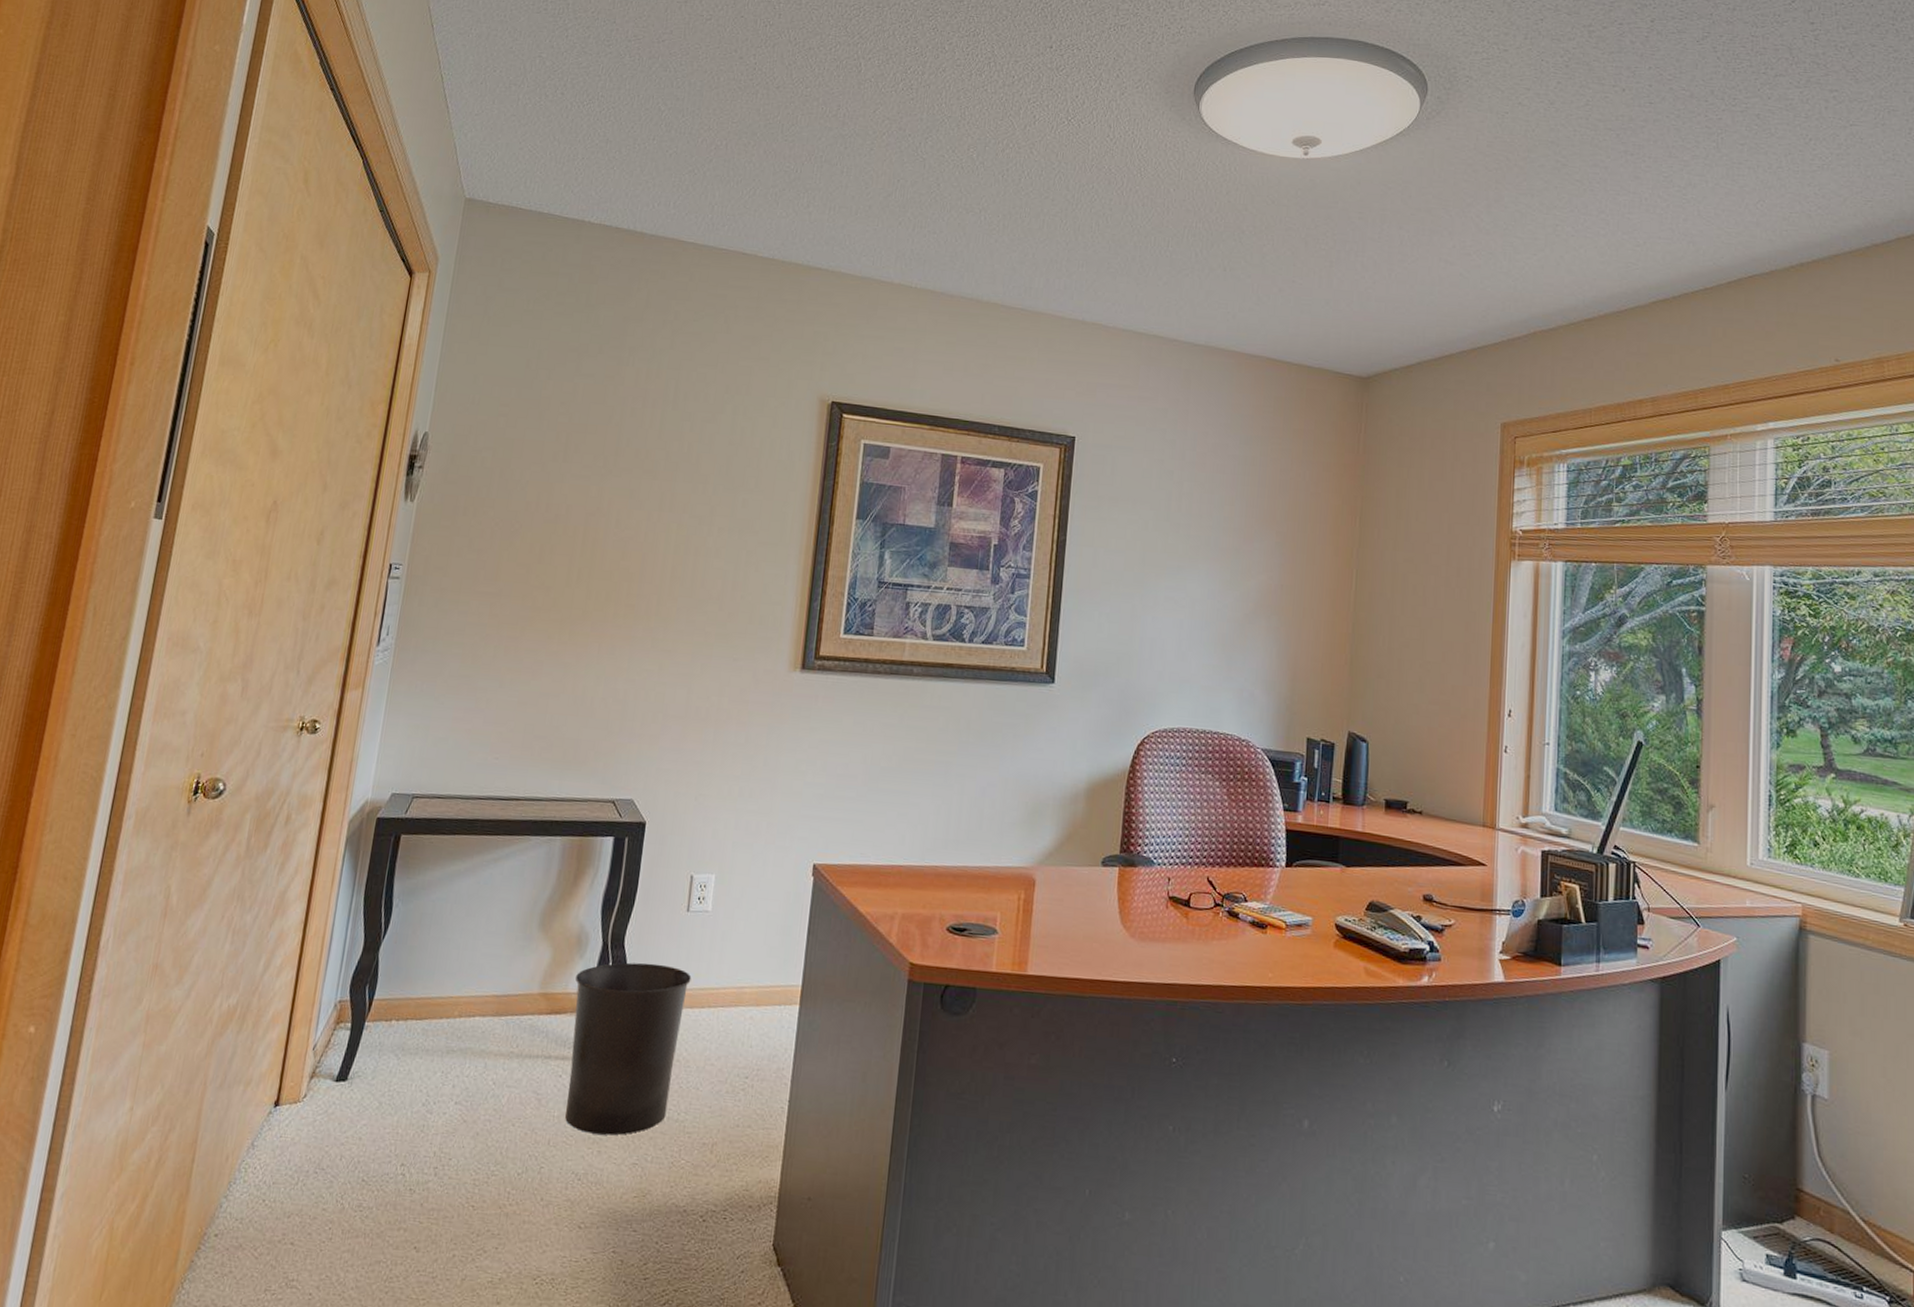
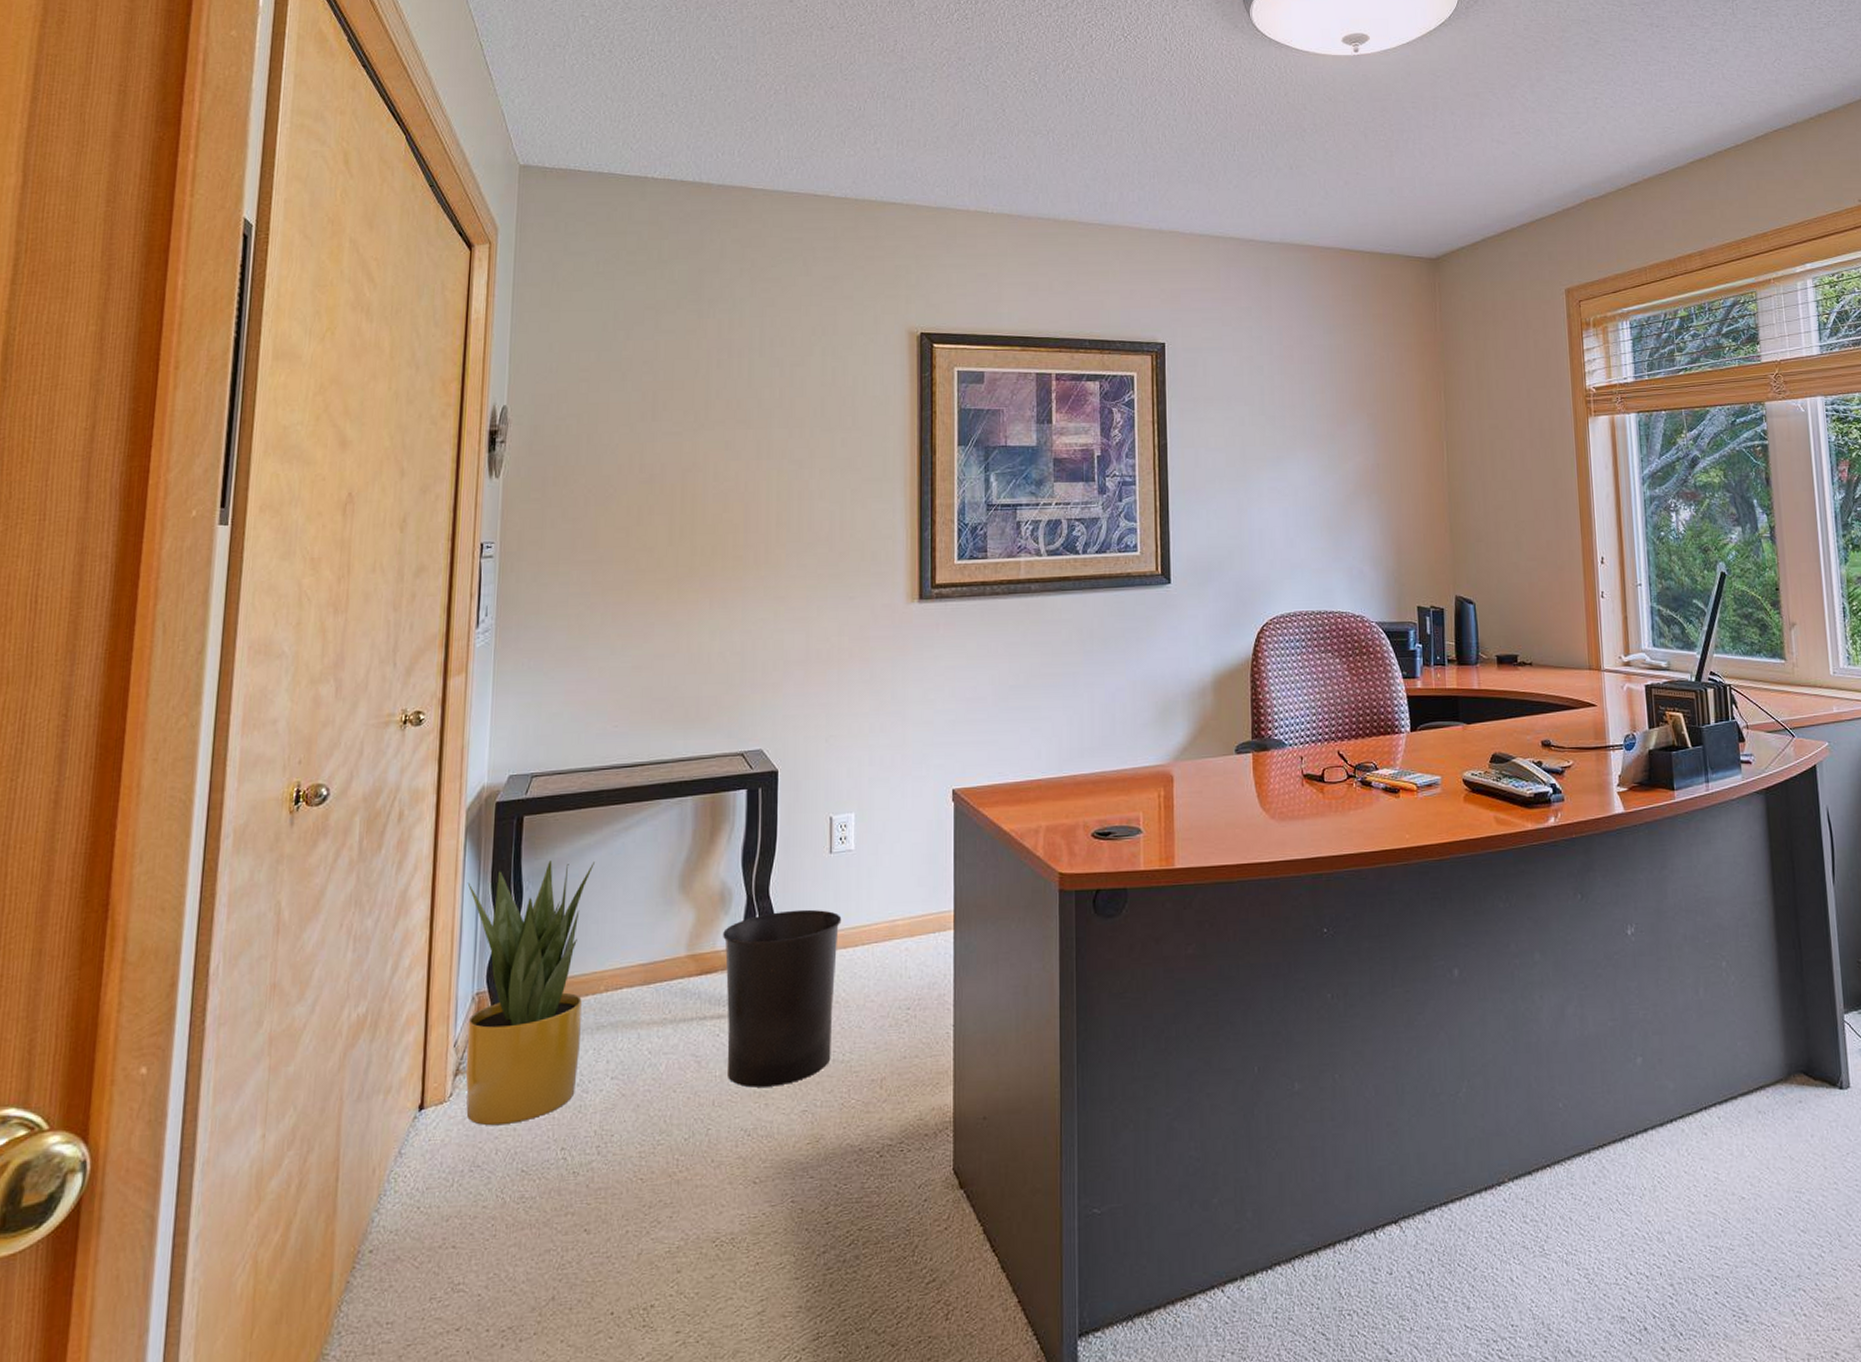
planter: none [317,881,462,1133] -> present [465,860,594,1126]

